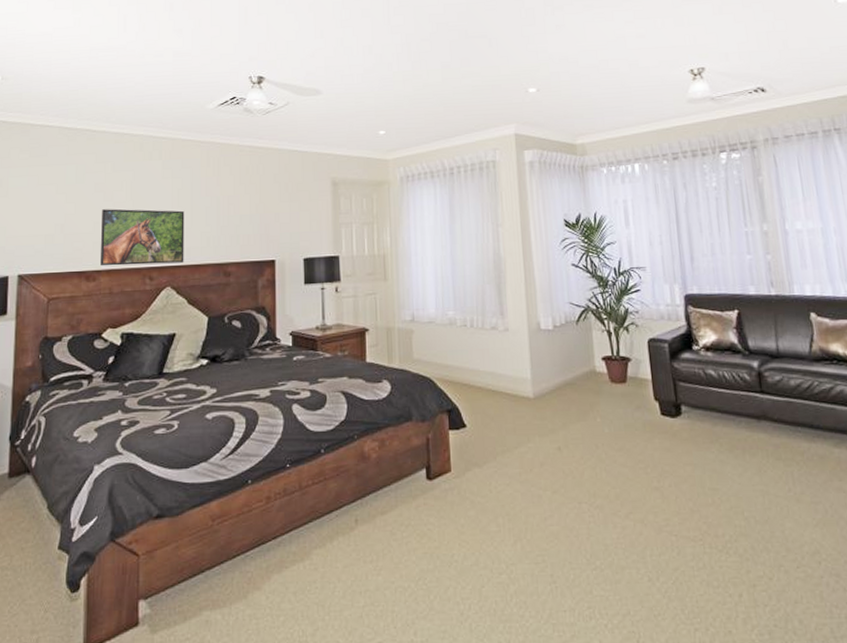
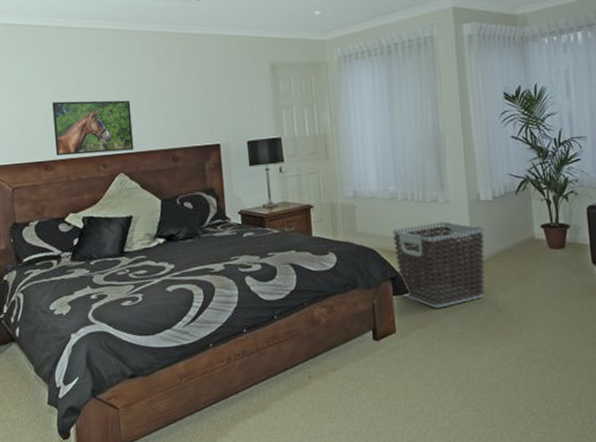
clothes hamper: none [450,350,545,445] -> present [393,221,485,308]

